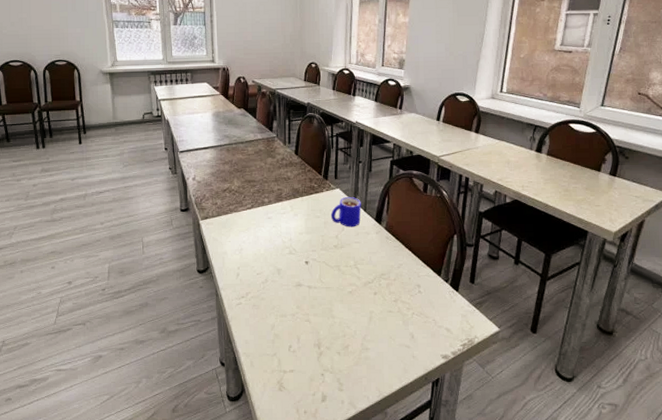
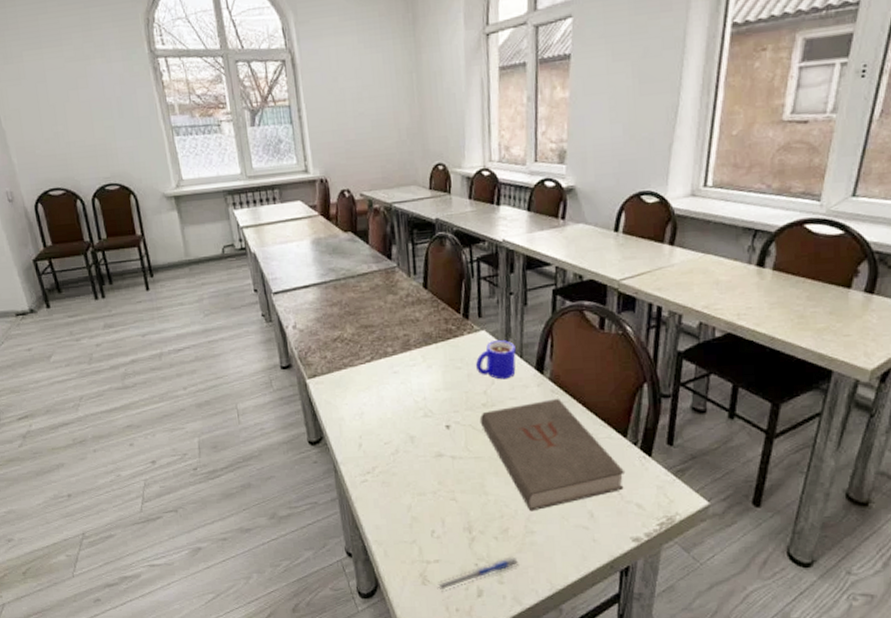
pen: none [290,368,355,398] -> present [437,556,518,593]
book: none [331,243,439,332] -> present [479,398,626,512]

